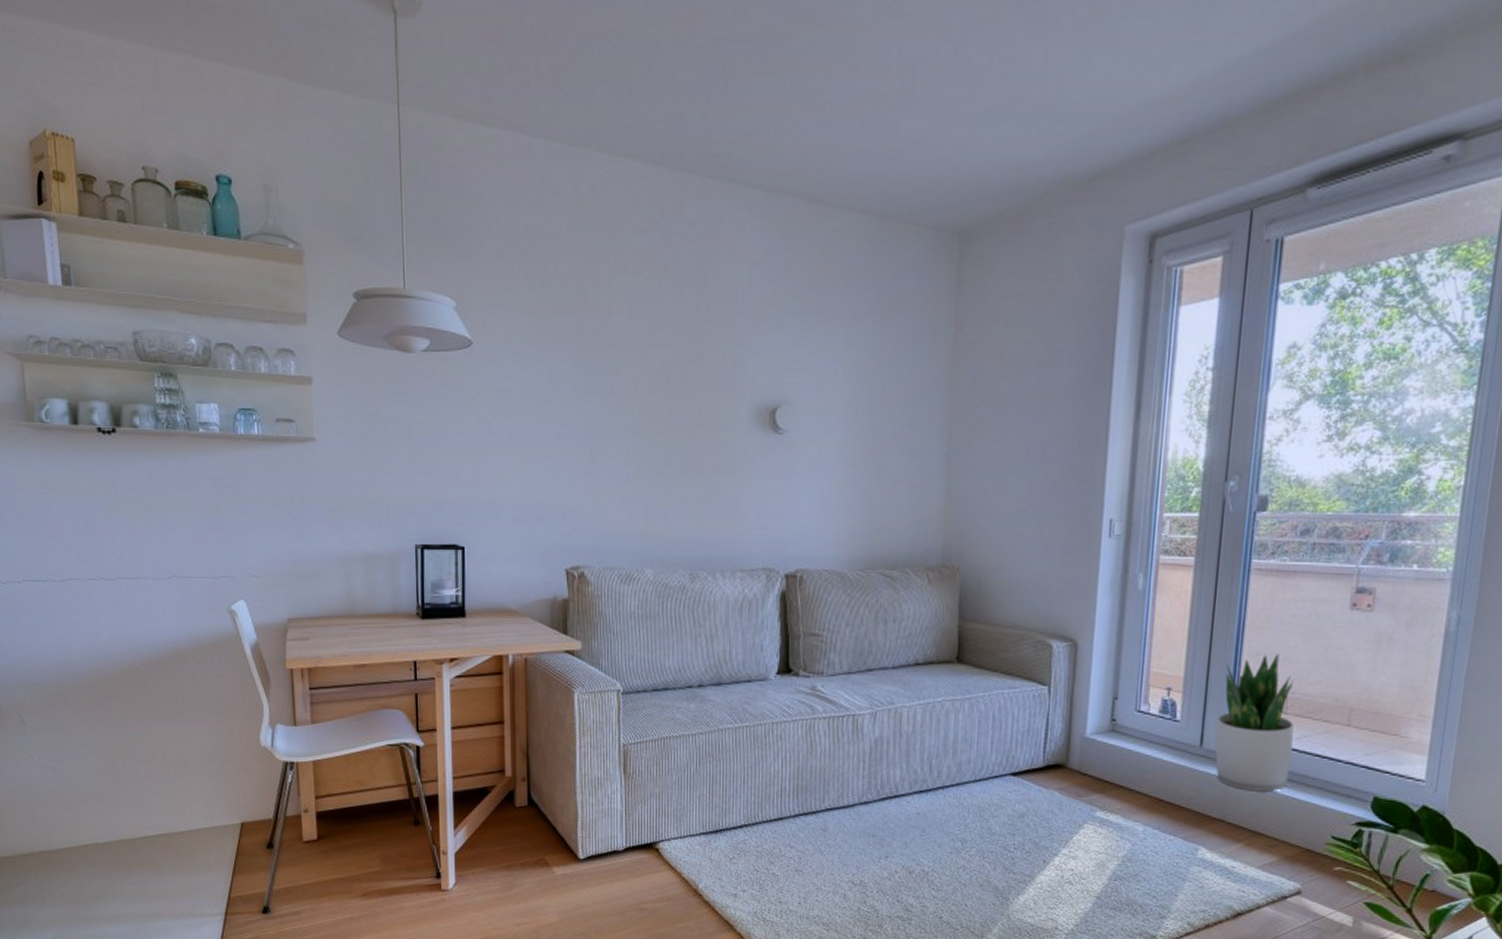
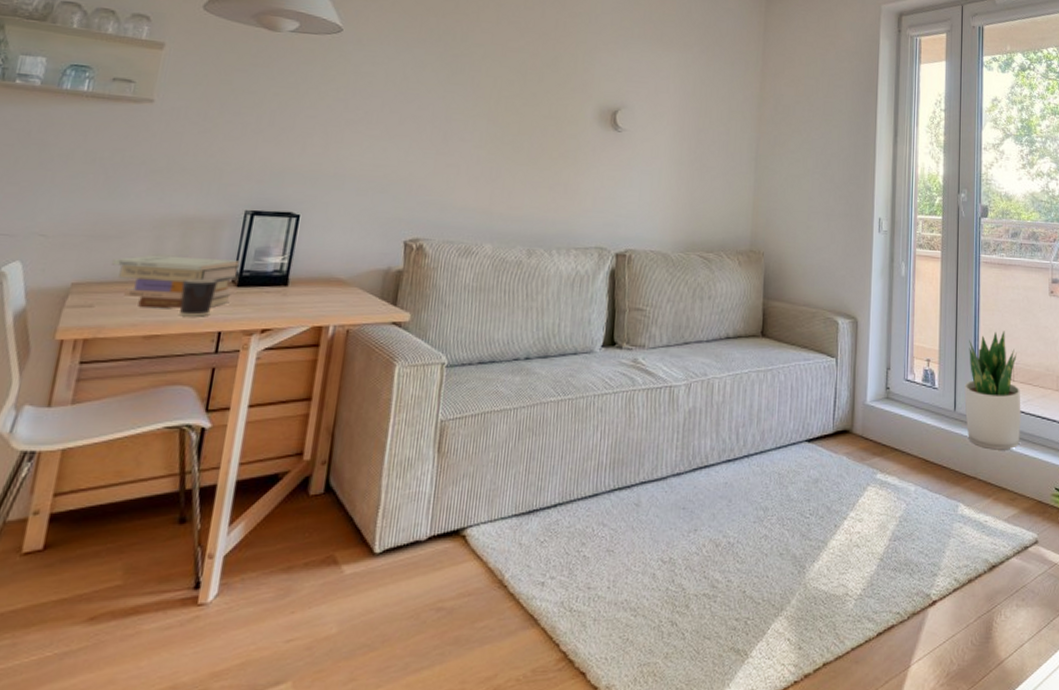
books: none [314,591,420,640] -> present [111,255,240,308]
mug: none [375,612,405,648] -> present [179,278,218,317]

